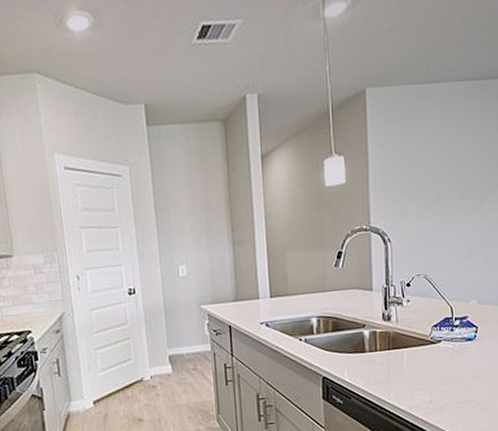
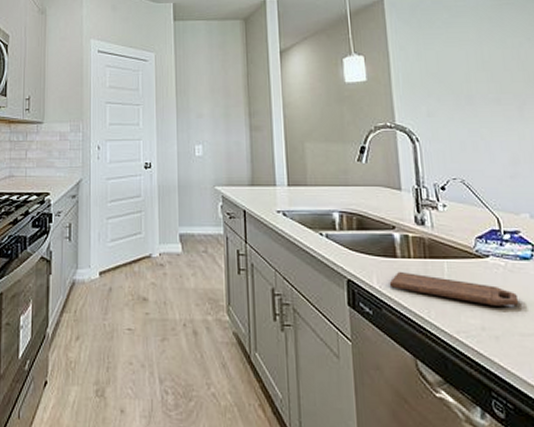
cutting board: none [358,363,461,383] -> present [389,271,519,306]

